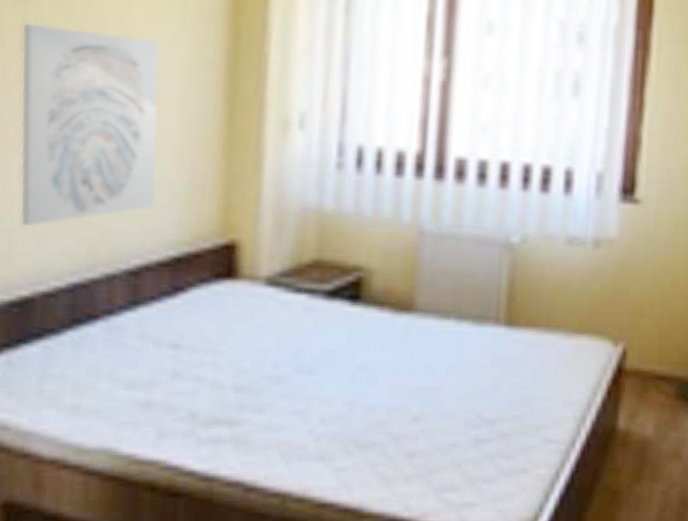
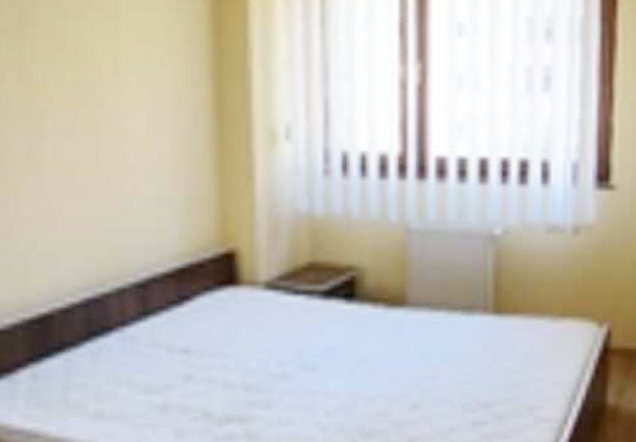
wall art: present [19,24,161,227] -> none [19,57,158,249]

